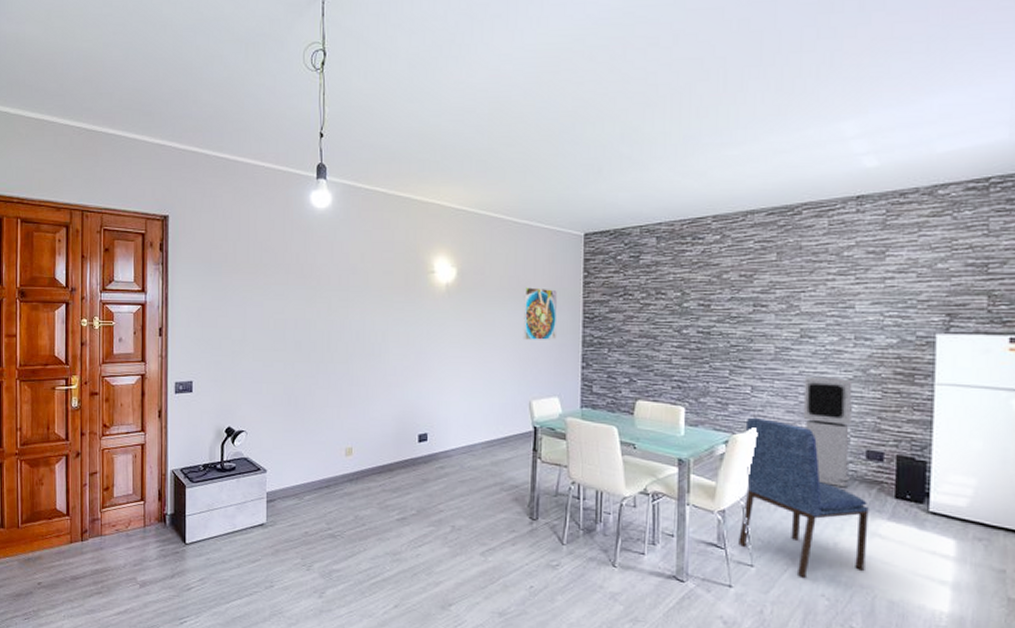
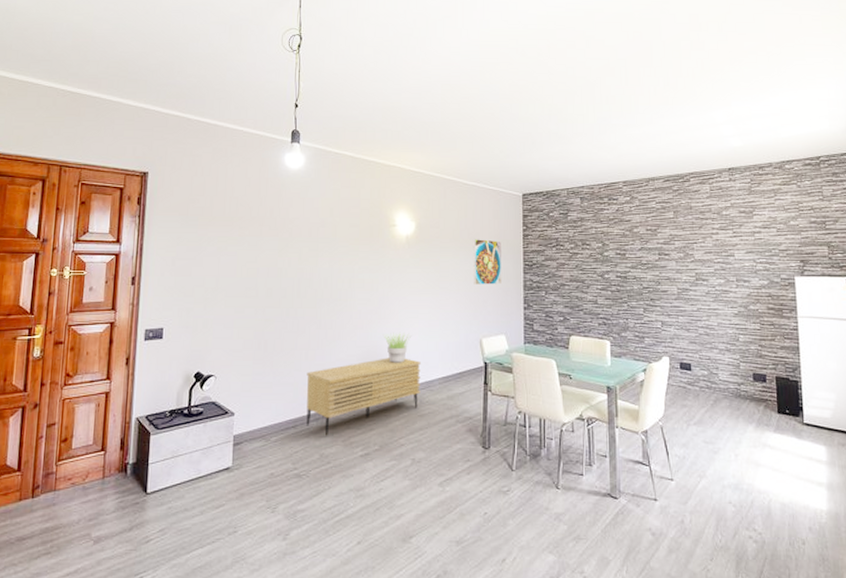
sideboard: none [339,418,462,498] -> present [306,358,421,436]
potted plant: none [421,392,451,425] -> present [384,333,411,363]
dining chair: present [738,417,869,577] -> none [659,348,761,487]
air purifier: present [803,376,853,487] -> none [701,312,742,405]

